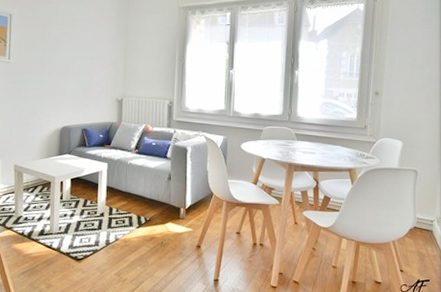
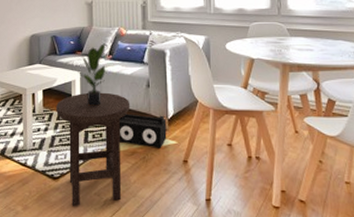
stool: none [83,183,152,285] -> present [56,92,131,206]
potted plant: none [105,138,133,196] -> present [78,43,106,107]
speaker: none [140,203,184,235] -> present [118,114,167,148]

